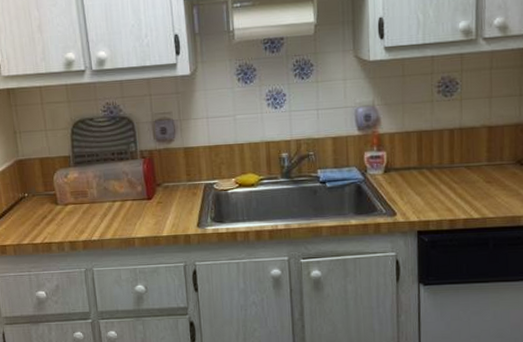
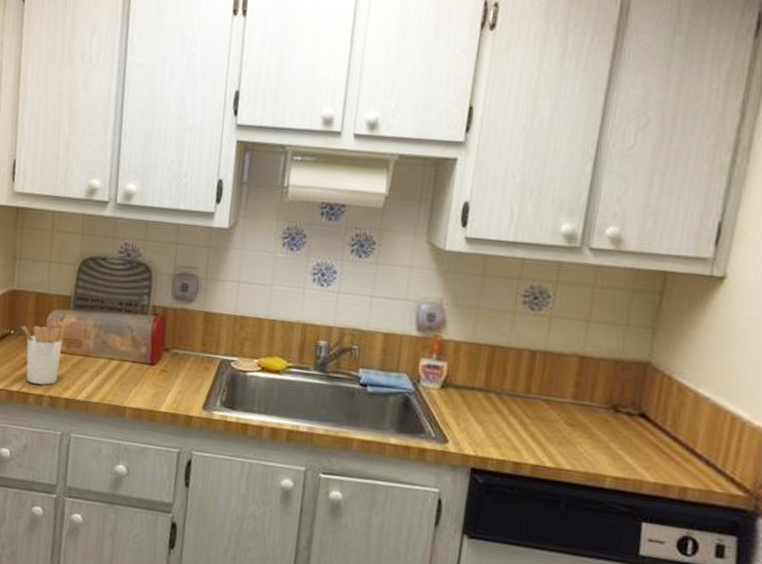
utensil holder: none [33,176,73,234] -> present [22,319,68,385]

